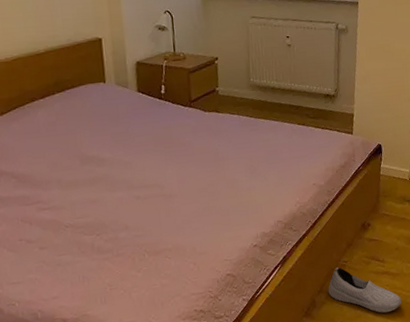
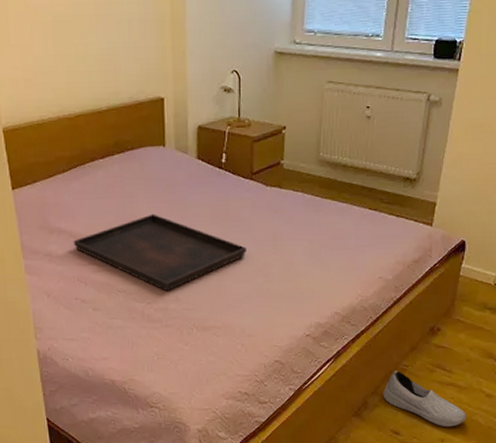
serving tray: none [15,147,191,221] -> present [73,214,247,292]

